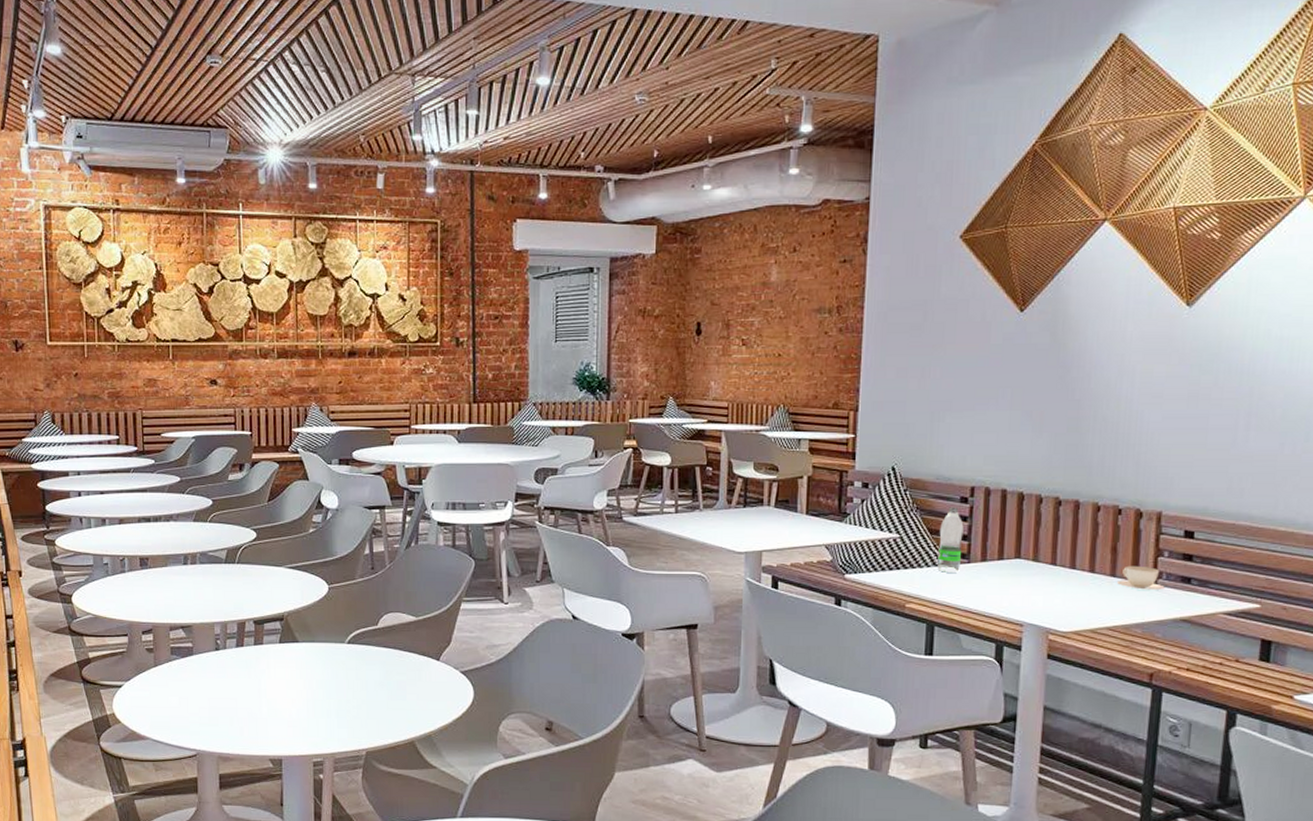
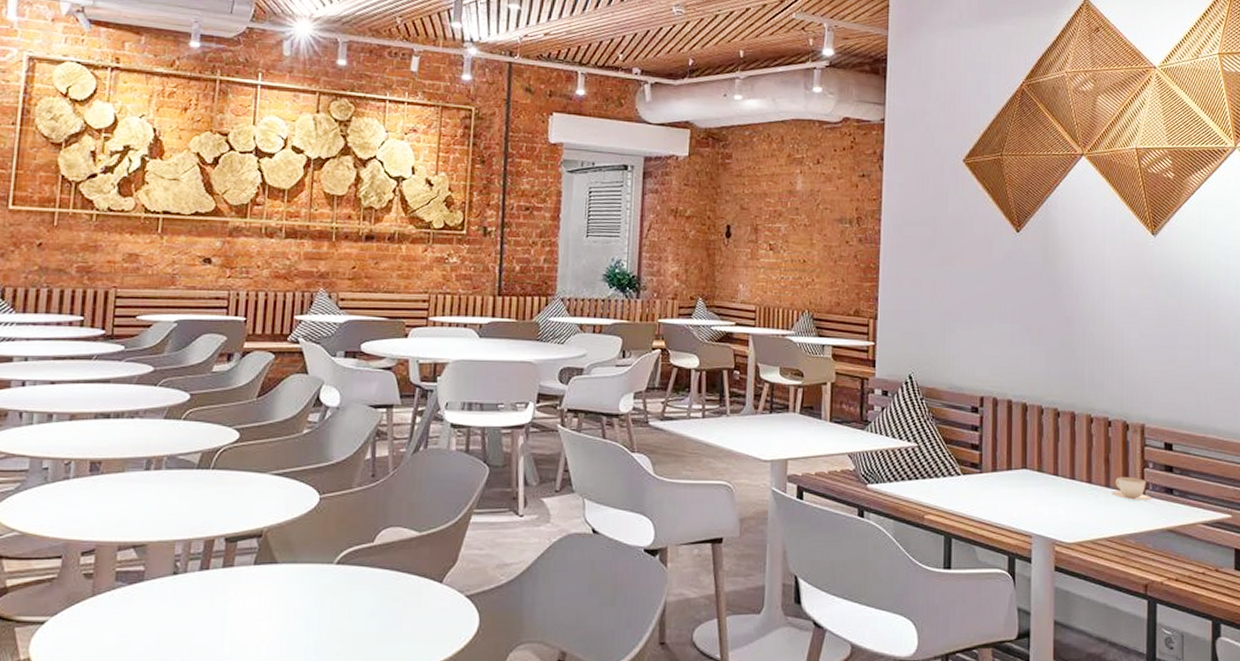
bottle: present [937,507,964,573] -> none [953,416,975,483]

